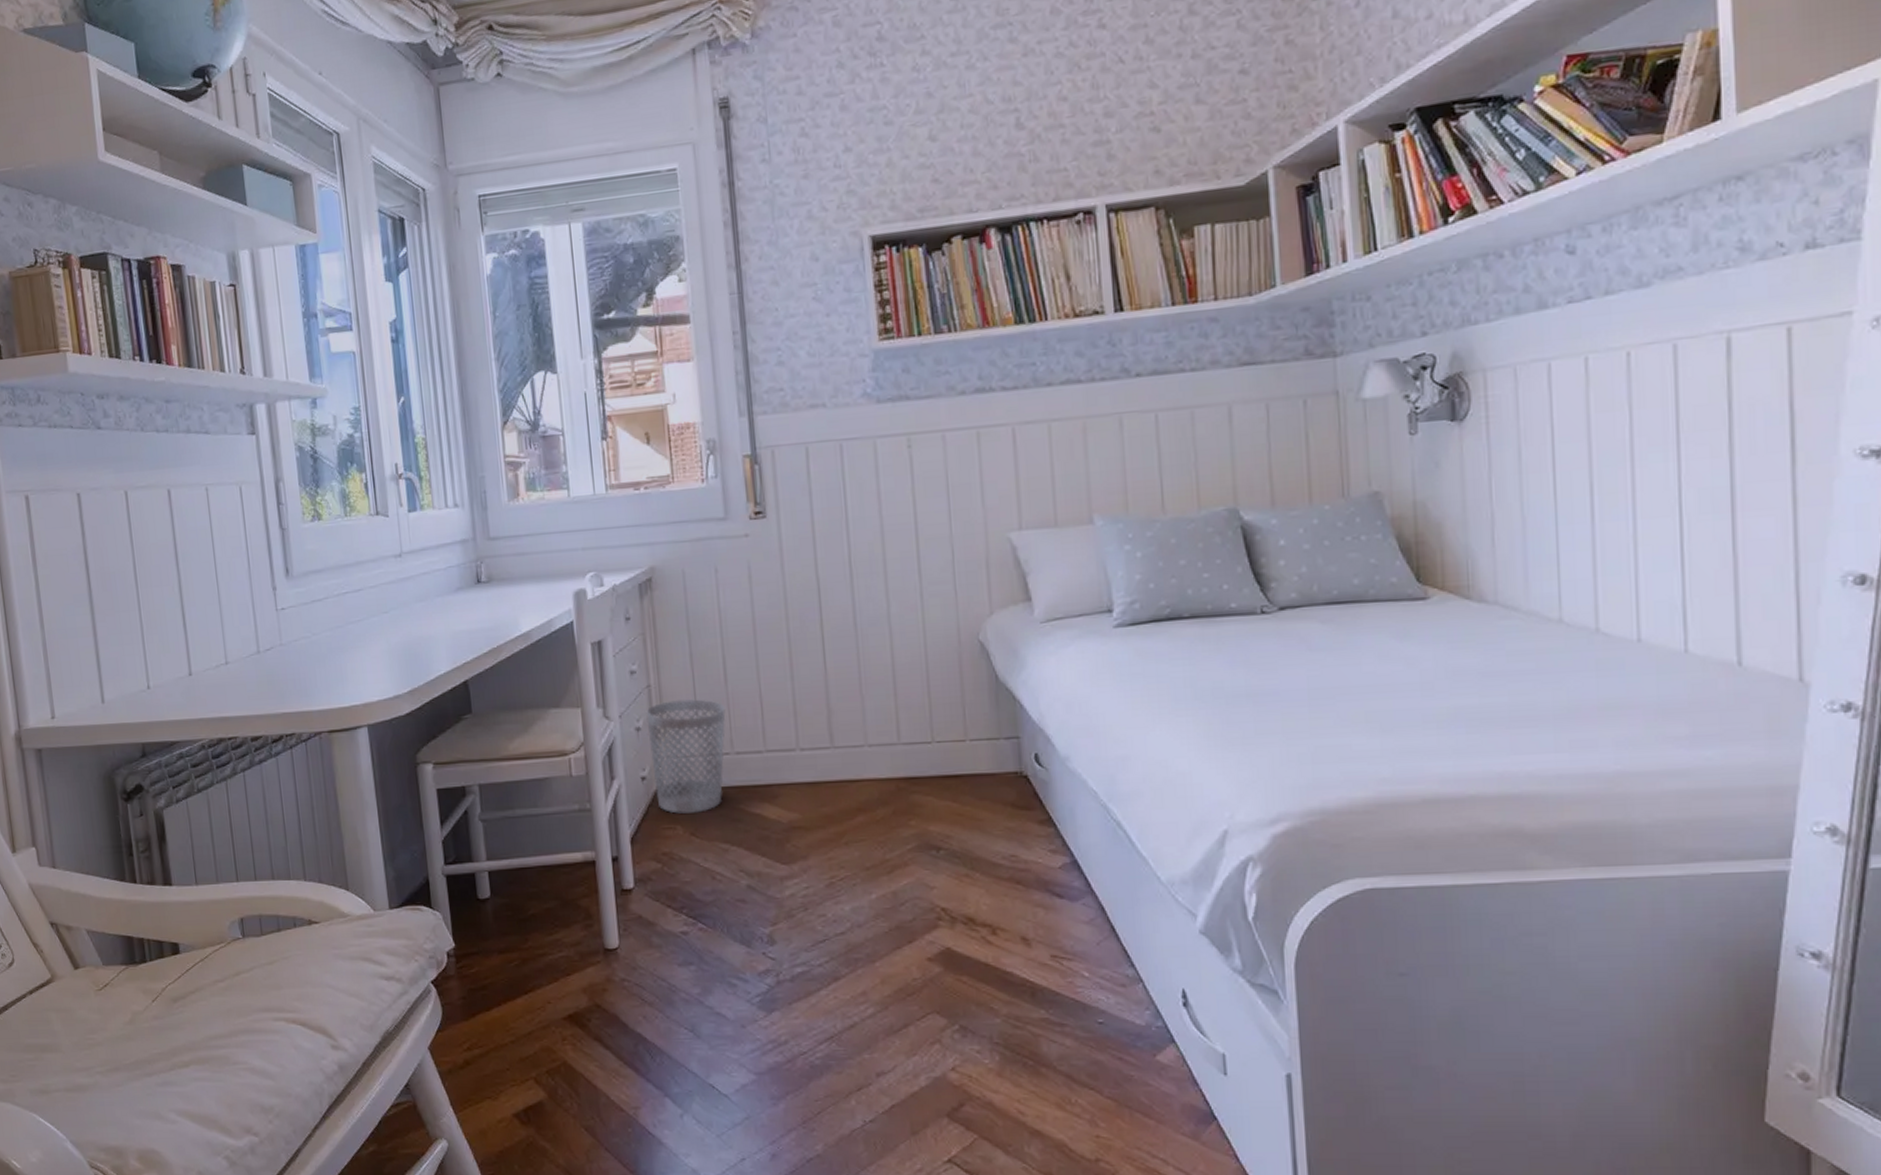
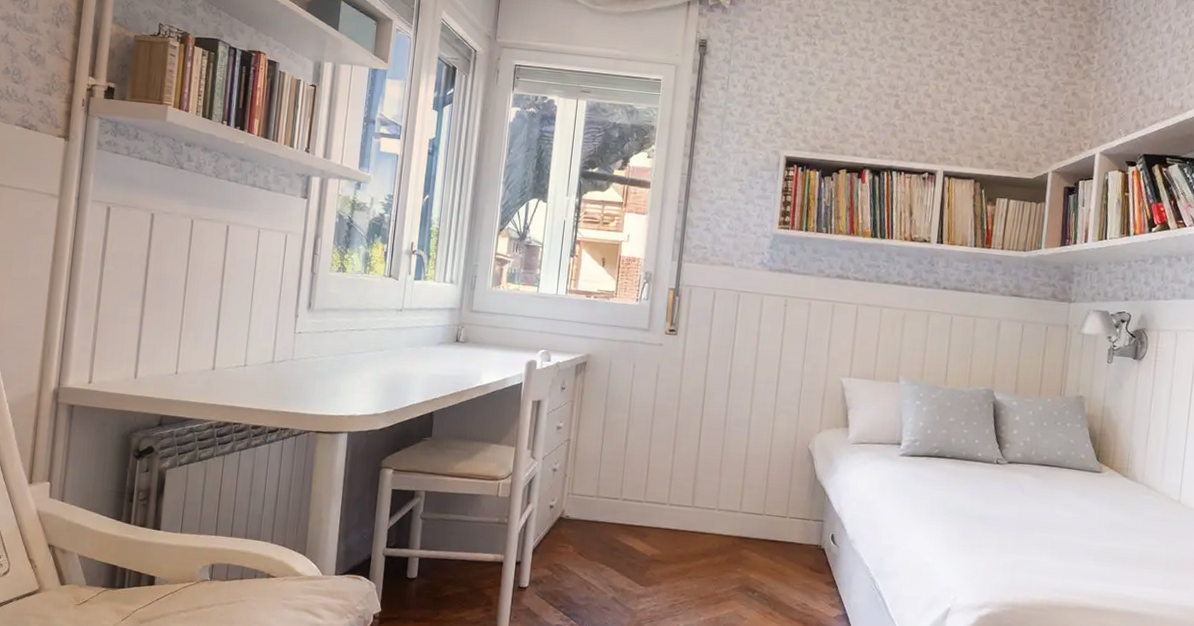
wastebasket: present [646,699,726,814] -> none [558,453,622,539]

